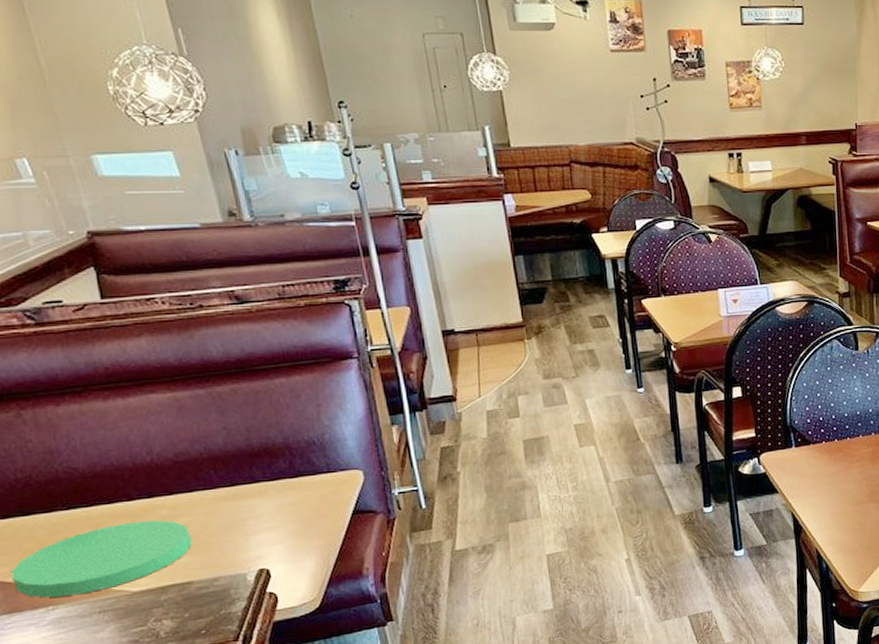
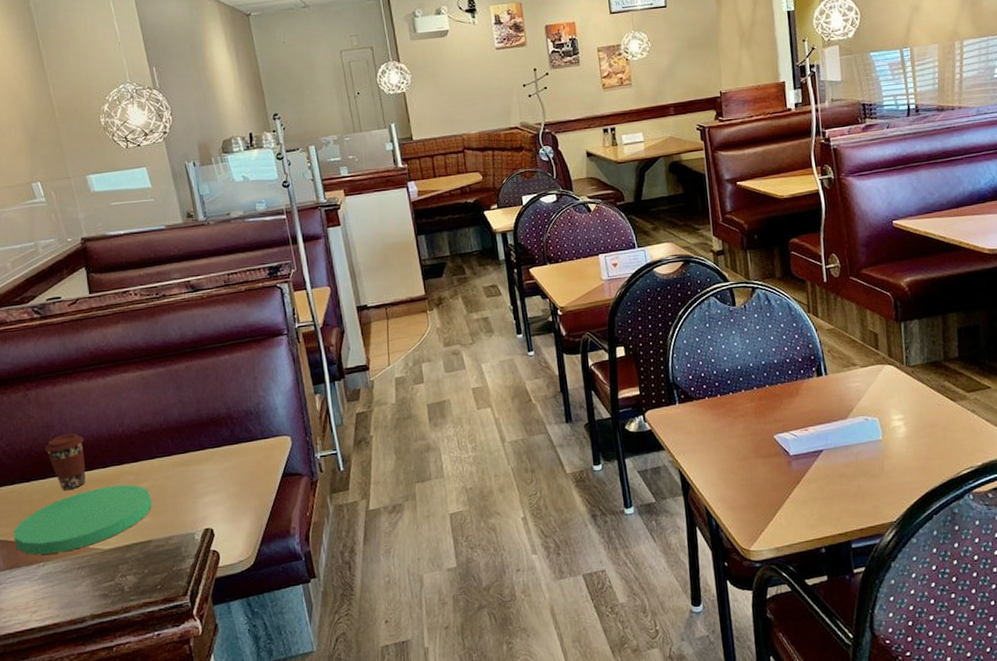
coffee cup: none [49,461,105,525] -> present [45,433,86,490]

